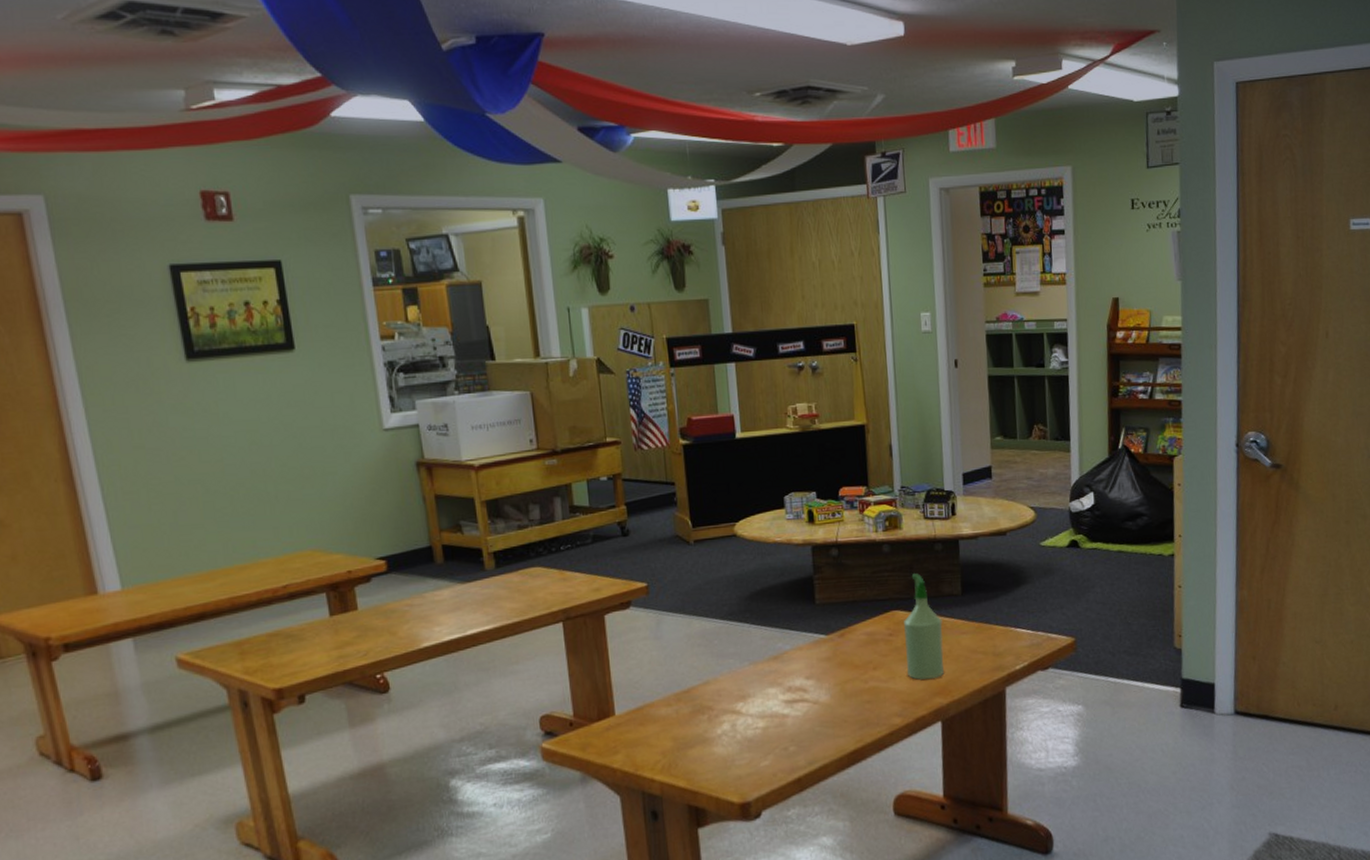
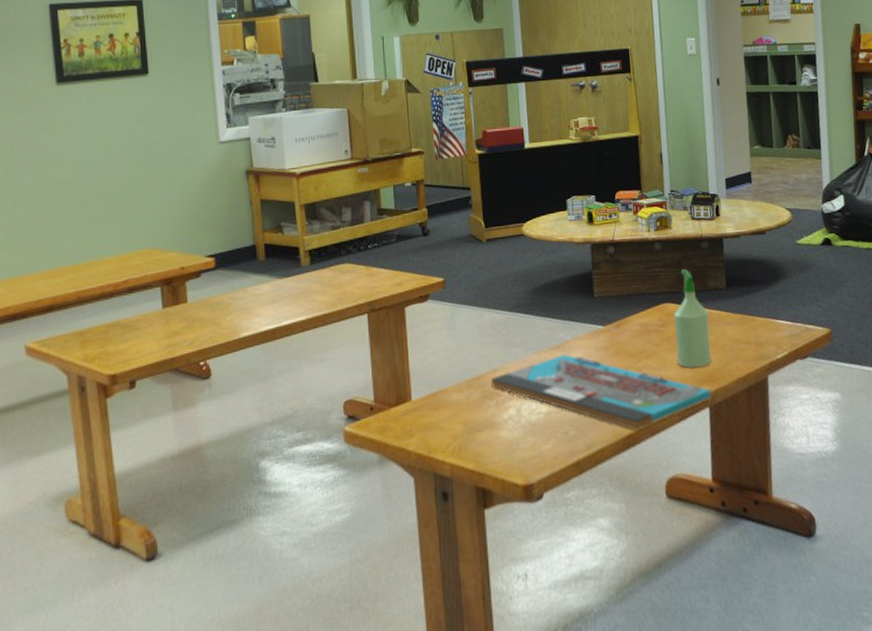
board game: none [702,664,944,746] -> present [490,353,711,431]

